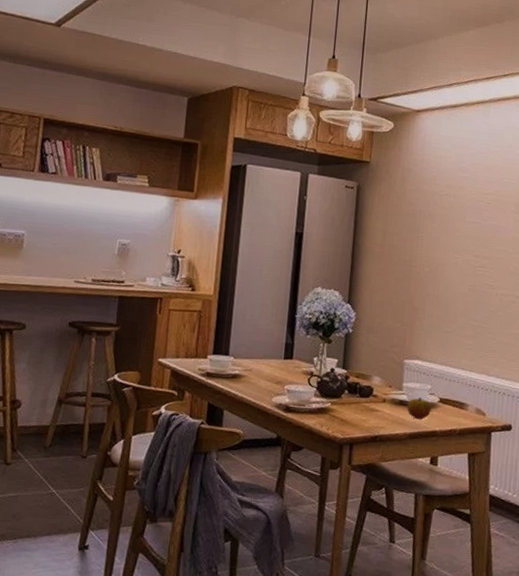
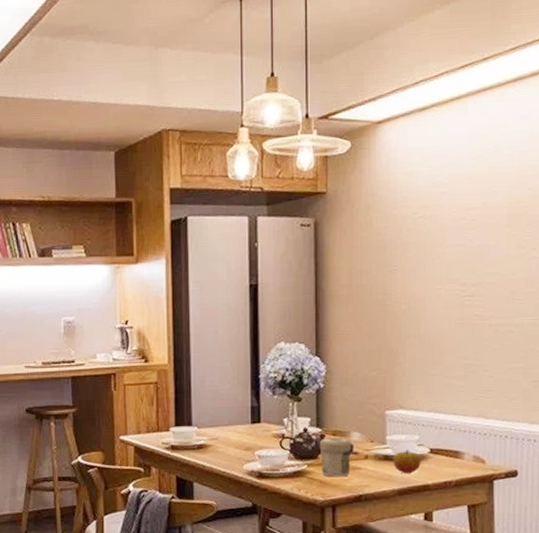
jar: none [343,379,373,417] -> present [319,438,352,477]

